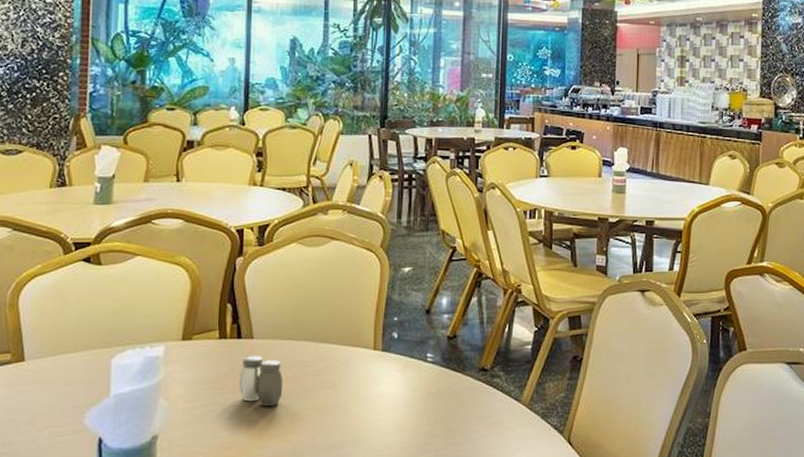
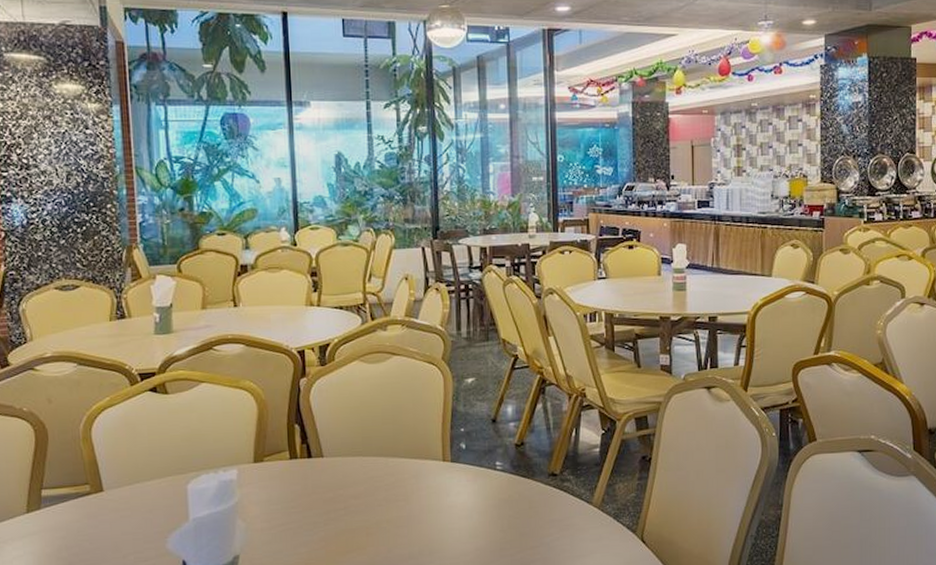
salt and pepper shaker: present [239,356,283,406] -> none [313,474,357,522]

